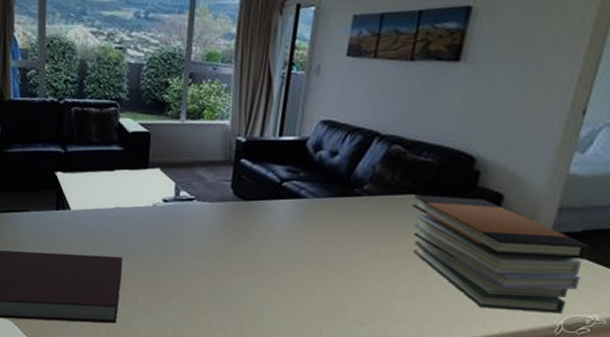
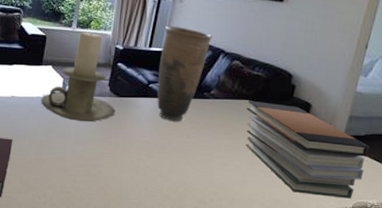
candle holder: none [151,123,242,233] -> present [41,31,115,122]
vase: none [293,106,363,227] -> present [157,25,213,122]

